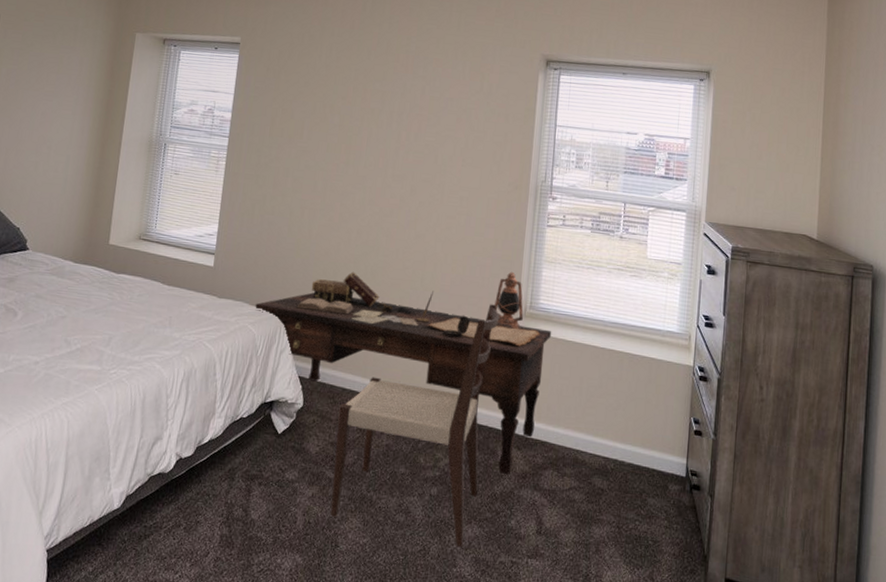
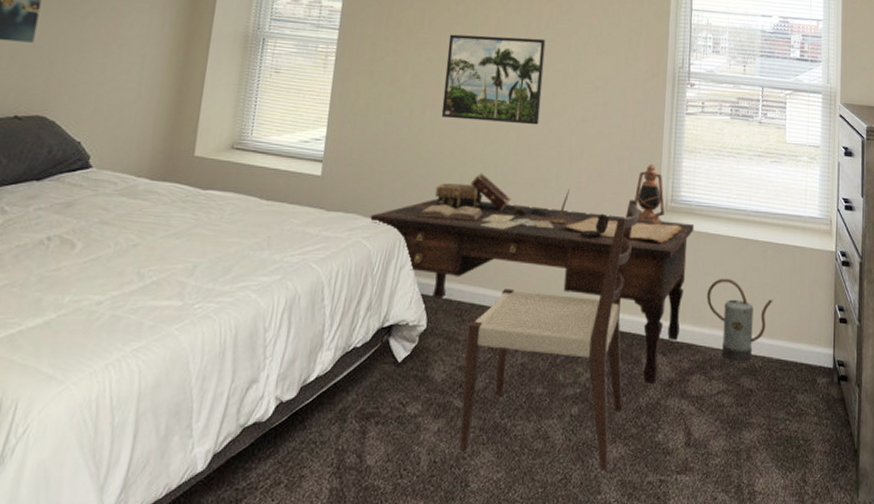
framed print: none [317,144,414,231] -> present [441,34,546,125]
watering can: none [562,383,627,463] -> present [707,278,773,362]

